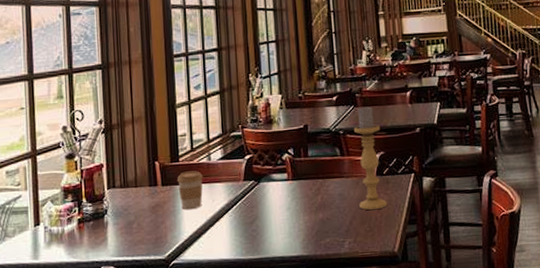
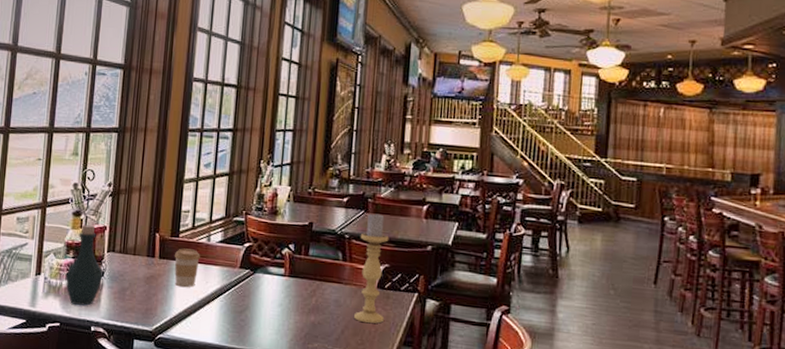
bottle: none [66,165,106,248] -> present [65,224,103,306]

